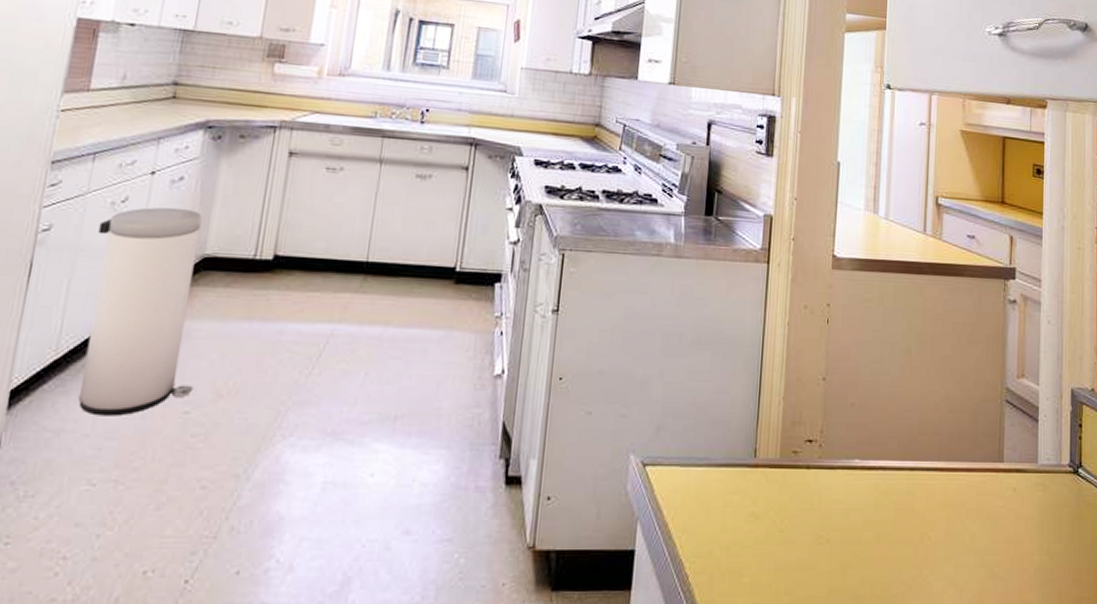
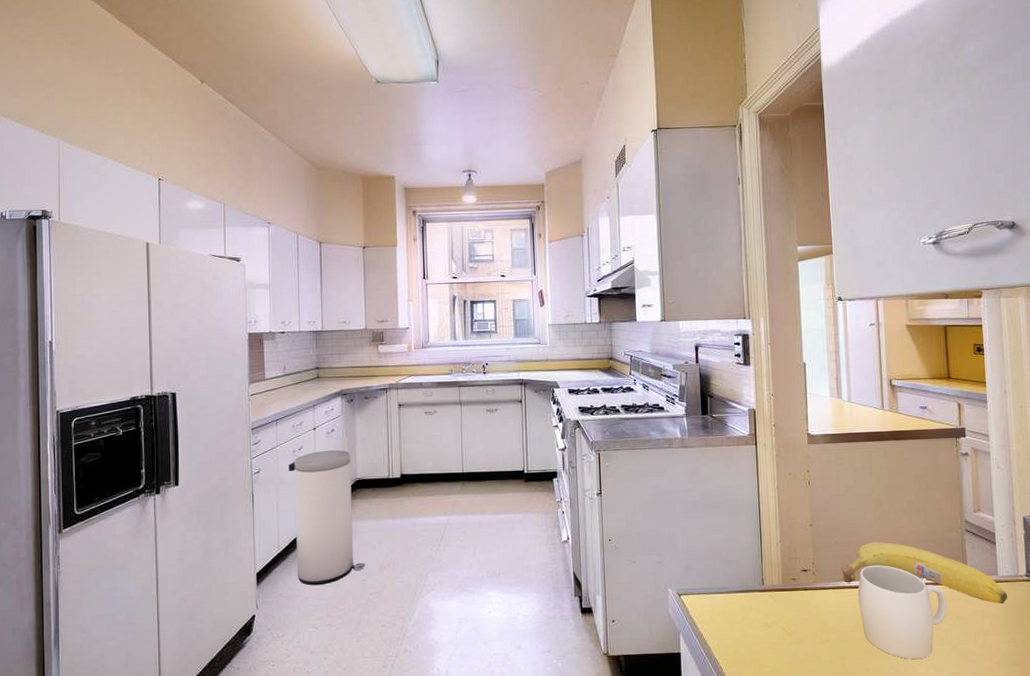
fruit: none [855,407,1046,503] -> present [841,541,1007,604]
mug: none [871,439,977,572] -> present [857,564,947,659]

